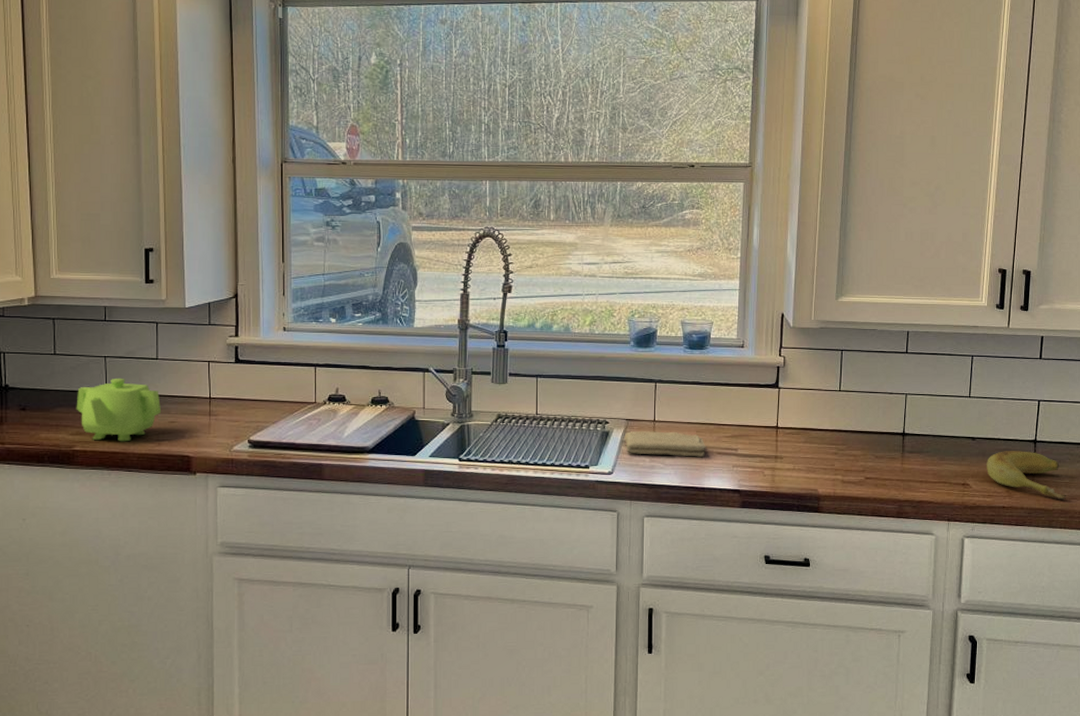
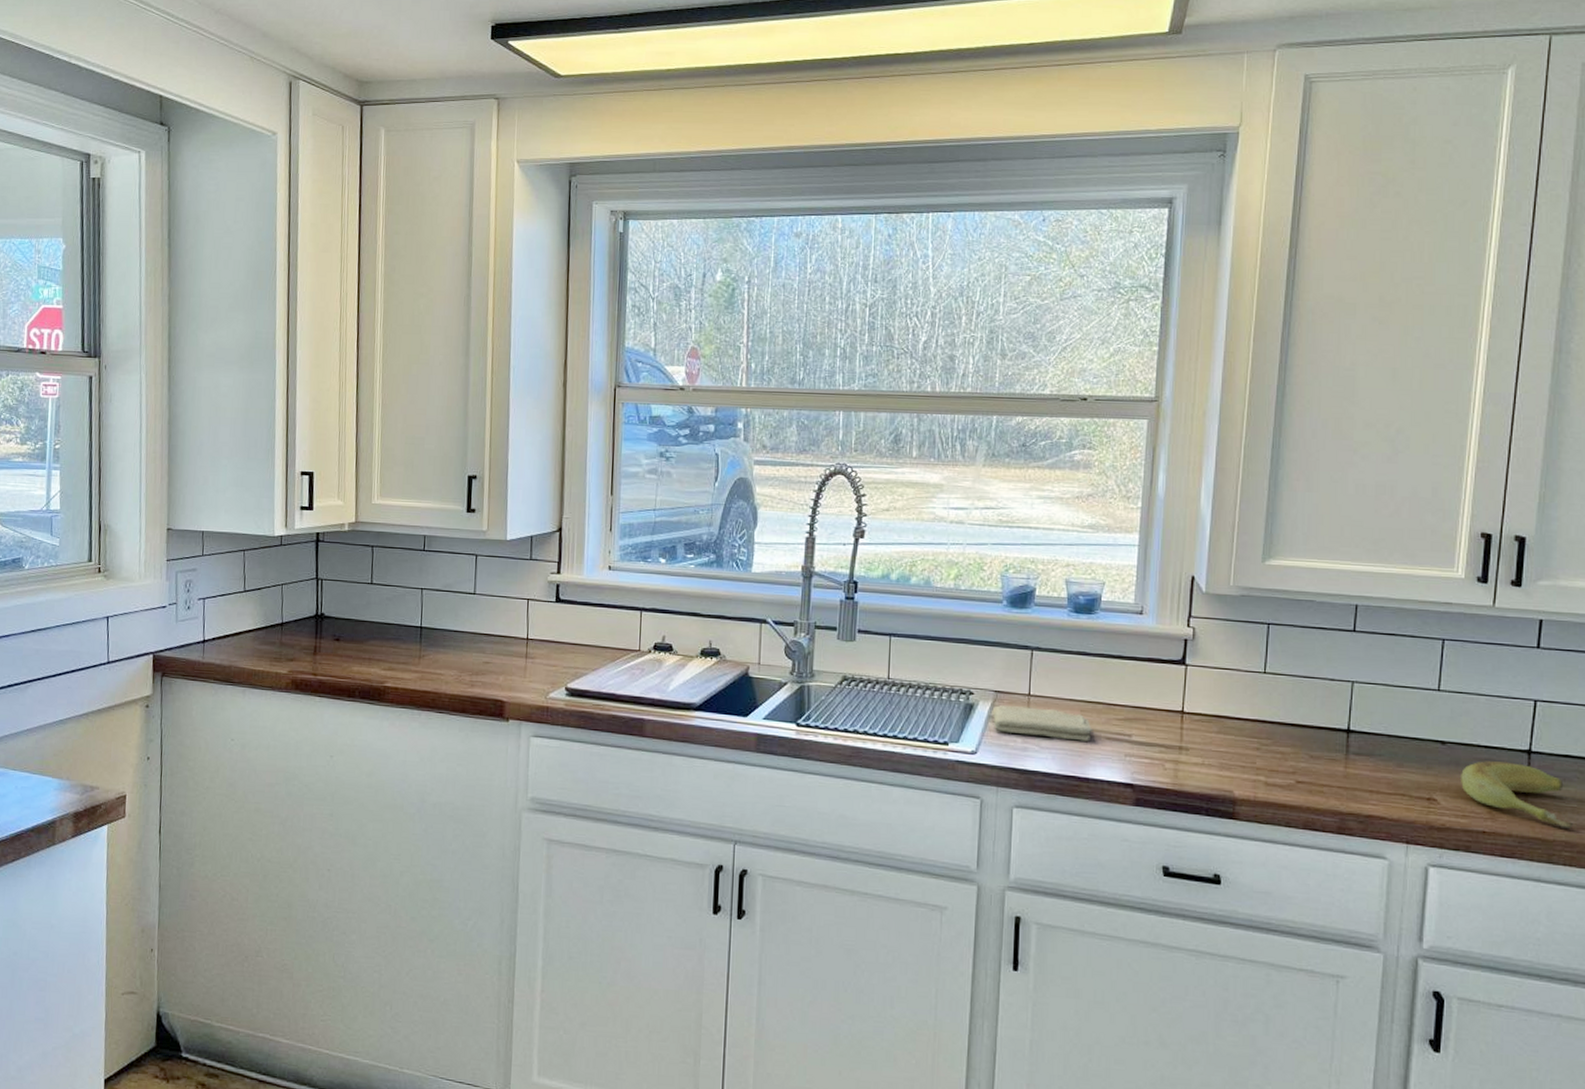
teapot: present [76,378,161,442] -> none [389,612,476,681]

